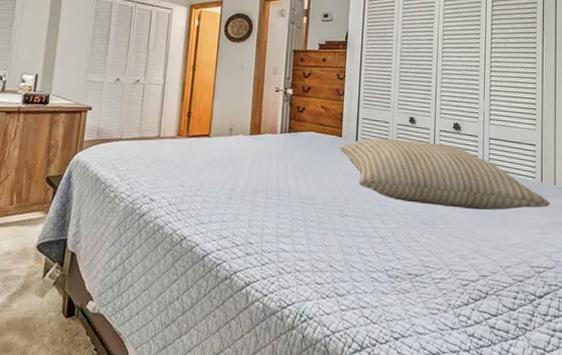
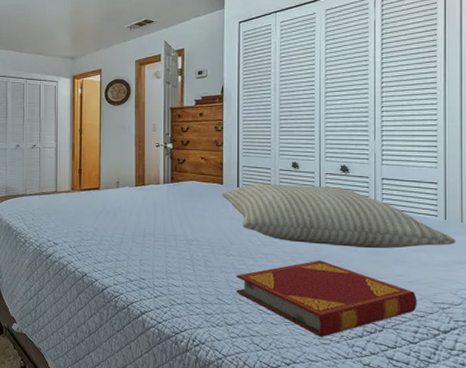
hardback book: none [348,222,517,306] -> present [236,260,417,337]

